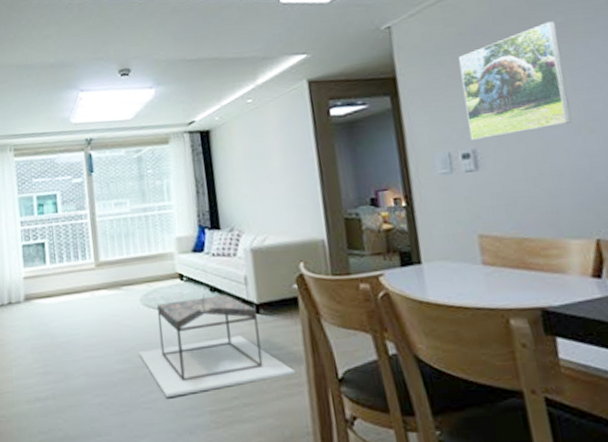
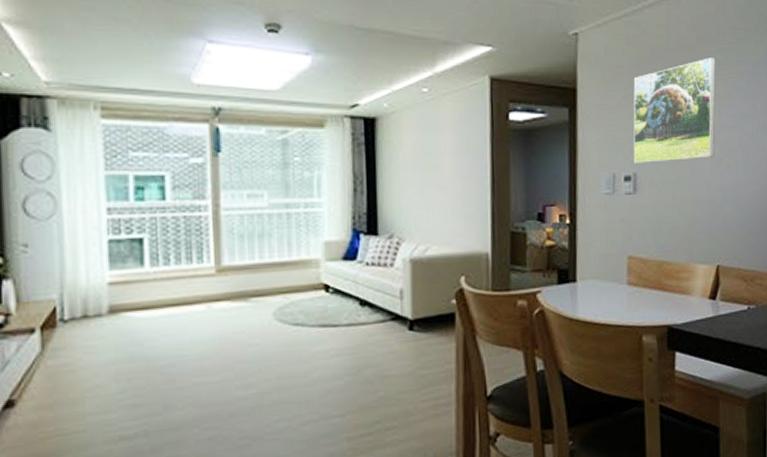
coffee table: present [138,294,295,399] -> none [266,308,444,427]

